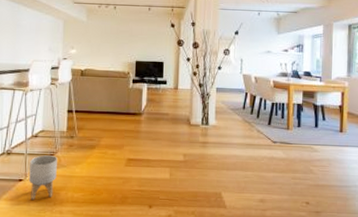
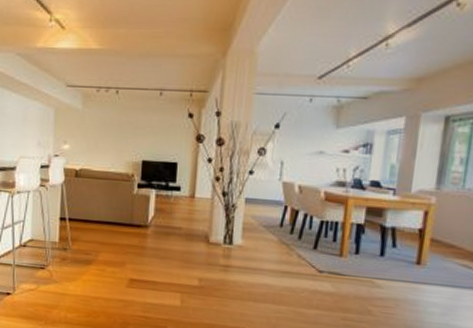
planter: present [29,155,57,200] -> none [18,267,49,317]

